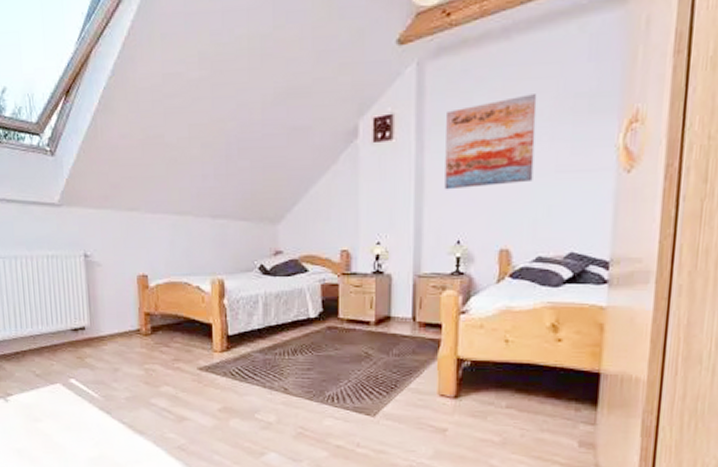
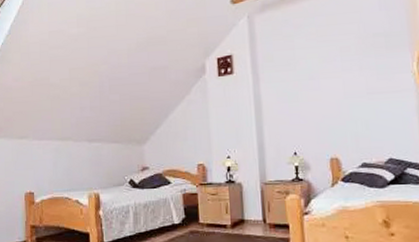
wall art: present [444,94,537,190] -> none [275,36,350,112]

